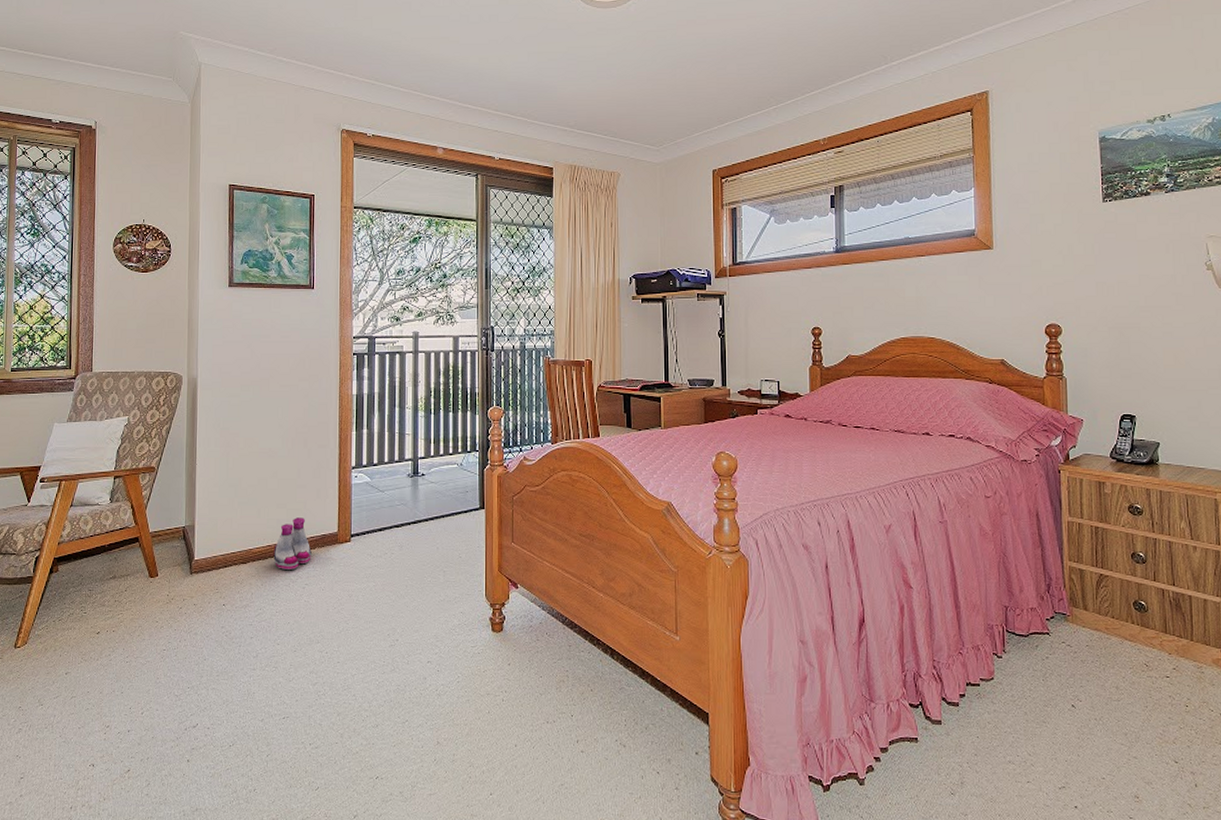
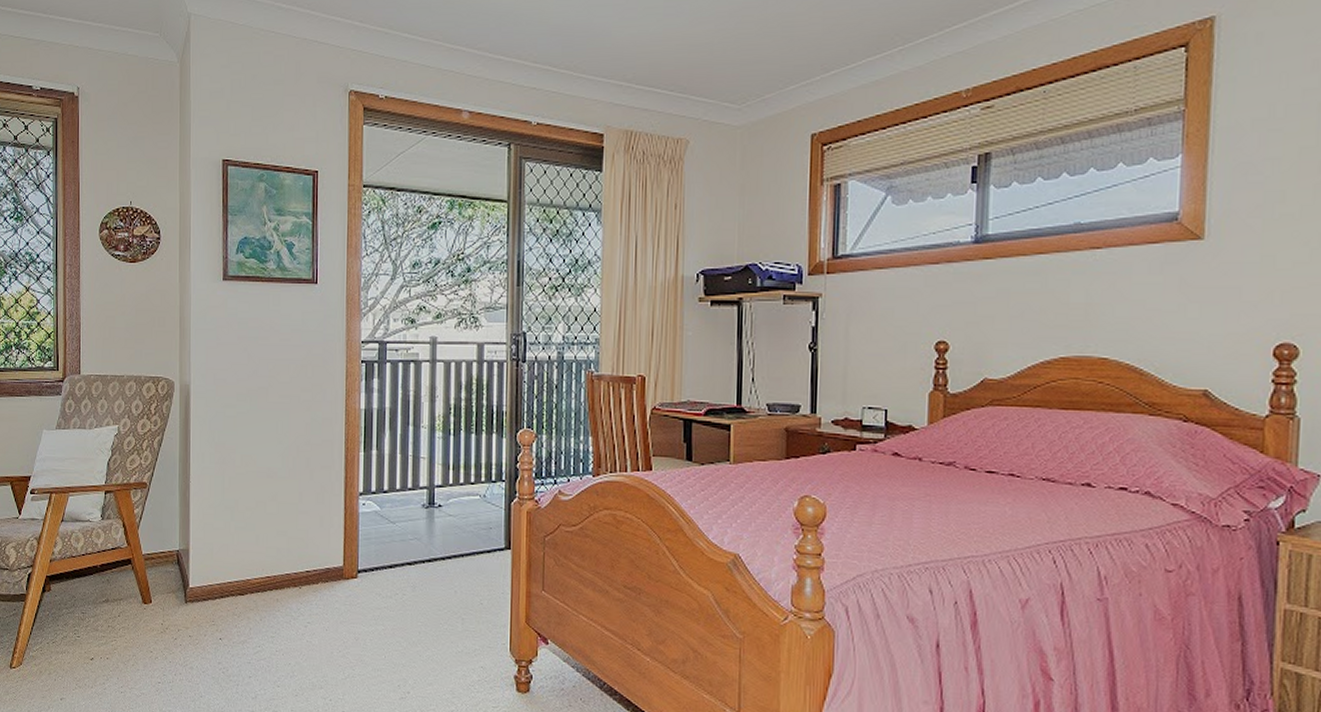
boots: present [273,517,312,570] -> none [273,547,314,606]

